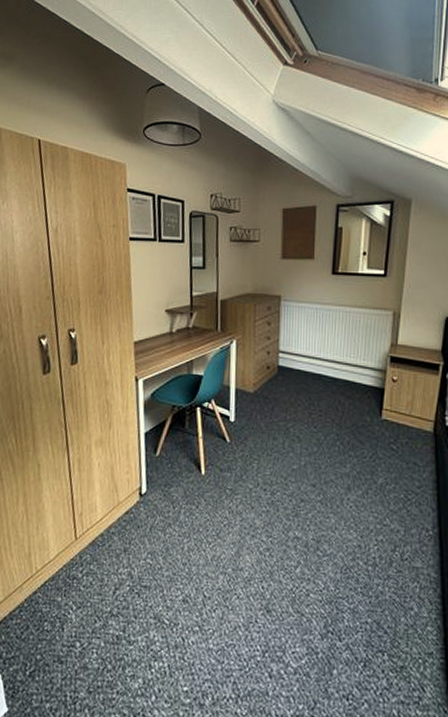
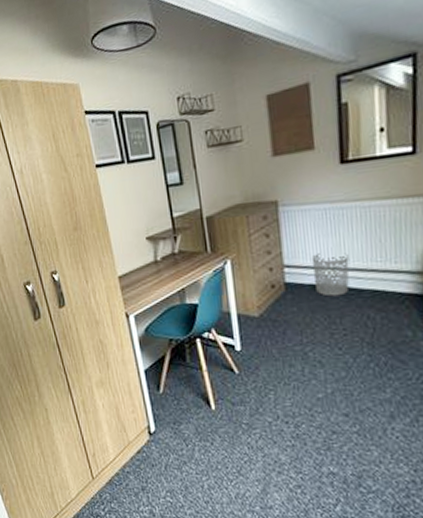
waste bin: none [301,344,330,382] -> present [311,253,350,297]

